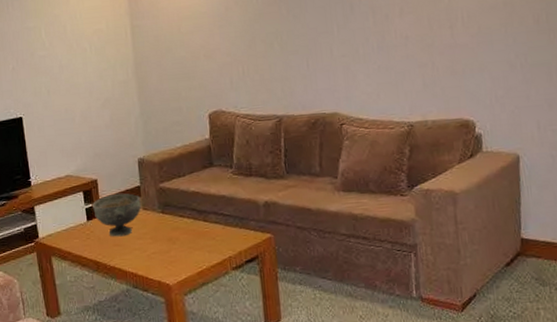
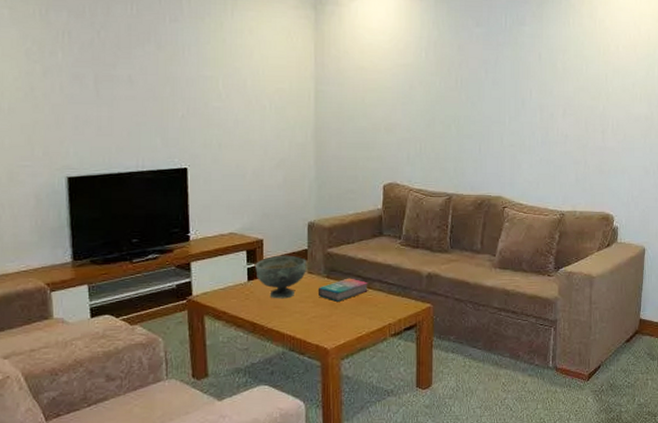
book: none [154,211,204,237] -> present [317,278,368,302]

